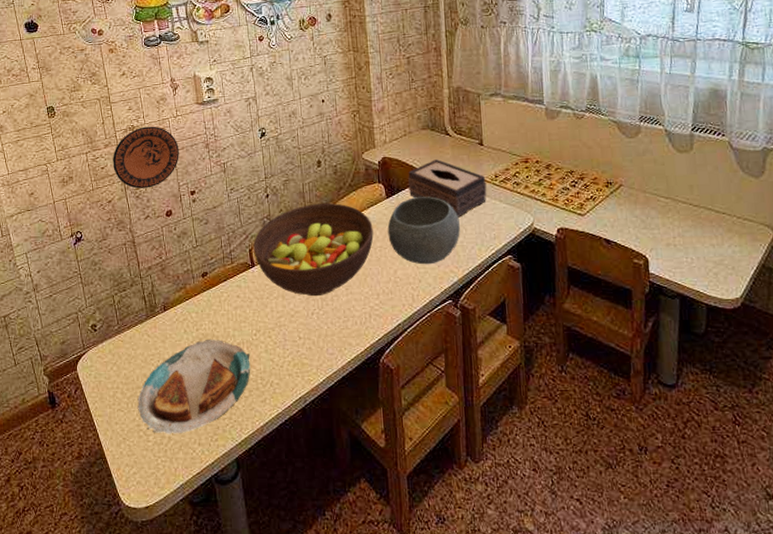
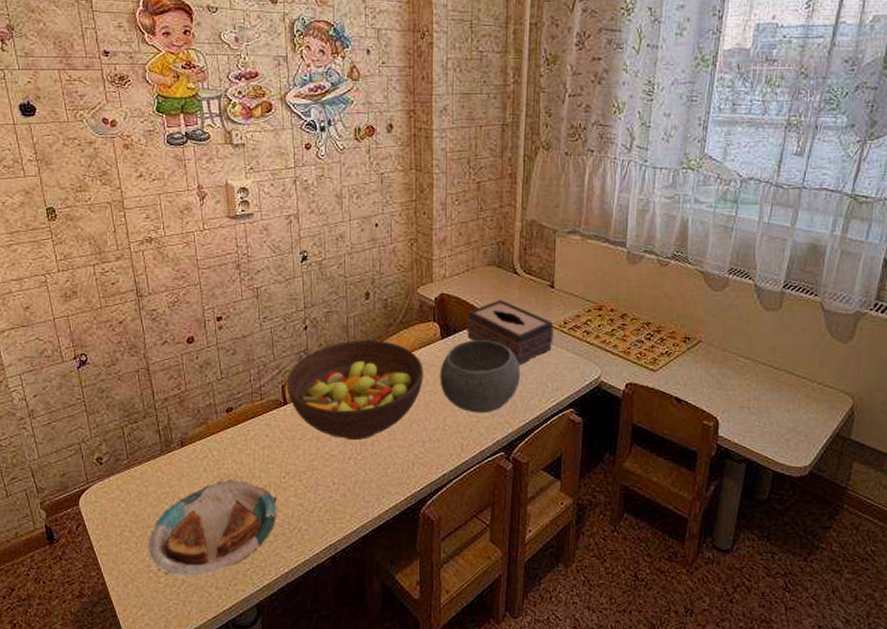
decorative plate: present [113,126,179,189] -> none [125,239,205,310]

